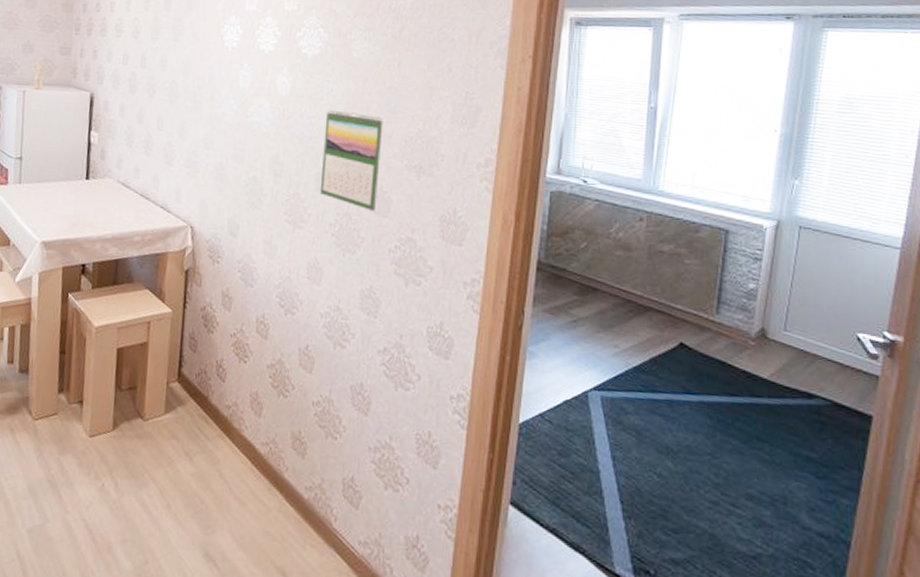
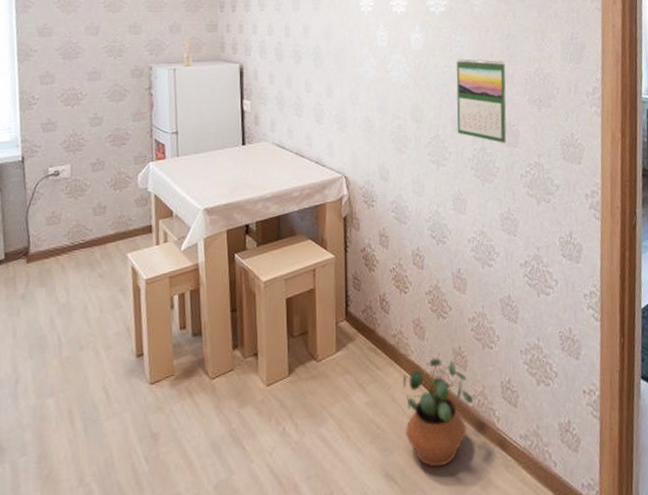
potted plant: none [230,438,310,558] -> present [402,358,474,468]

